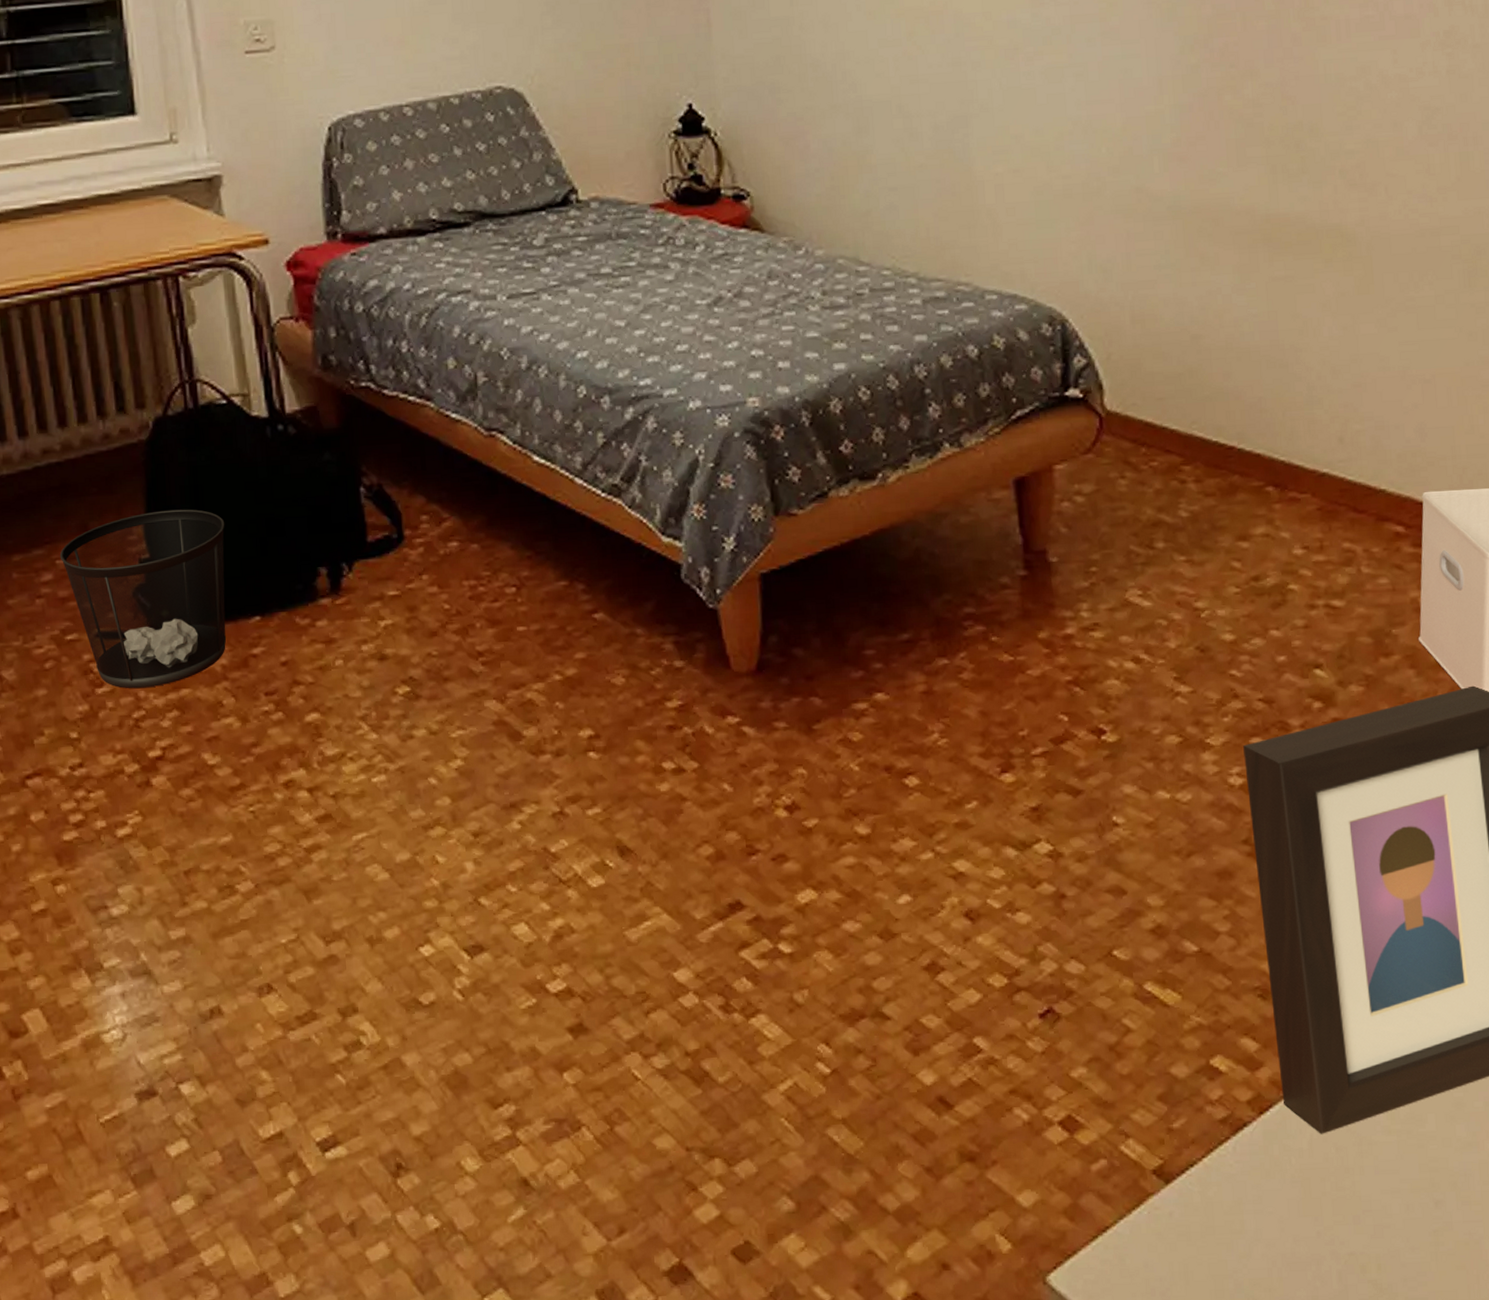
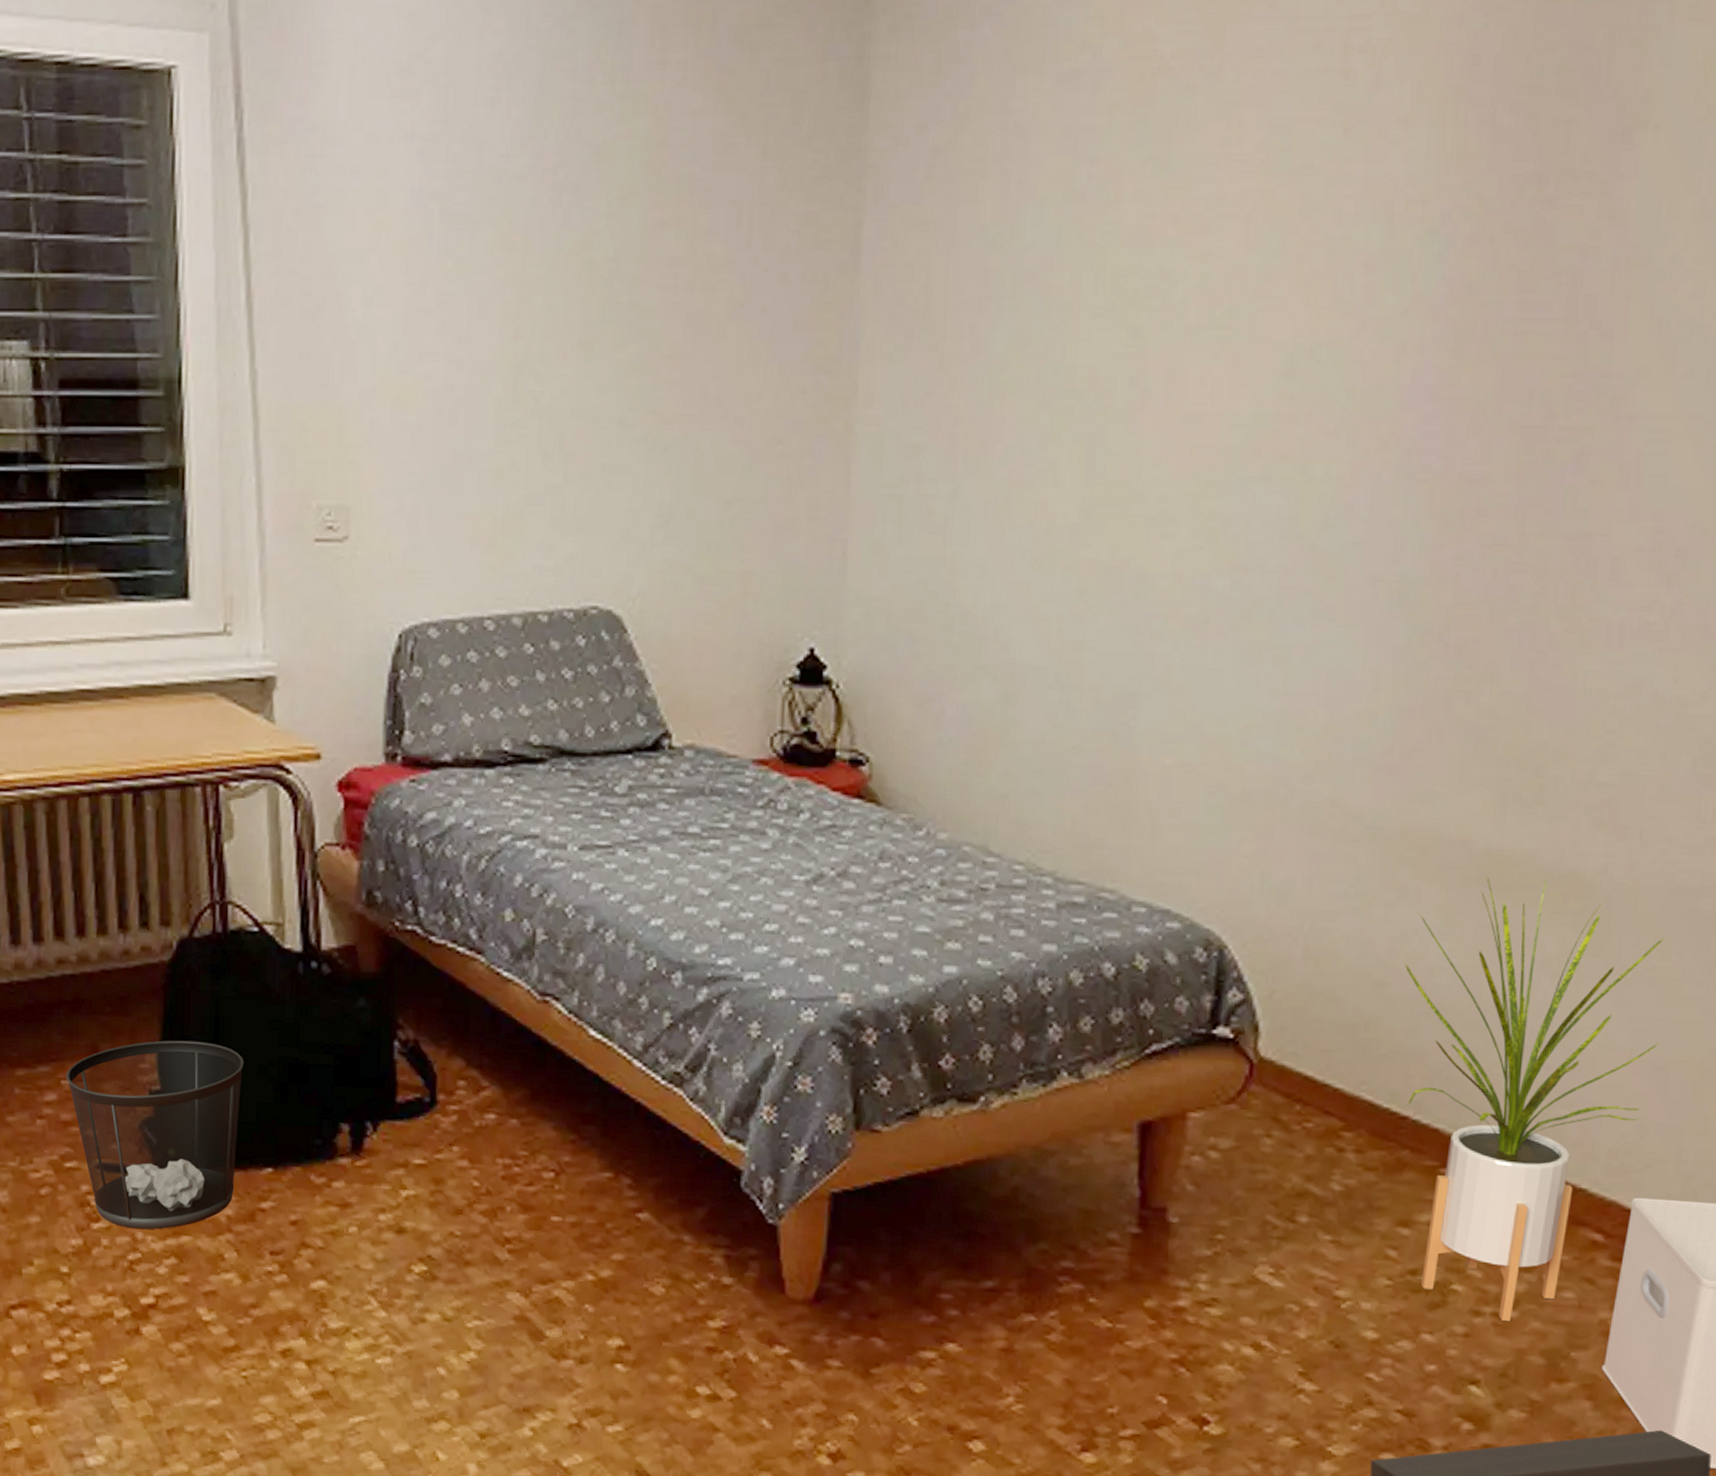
house plant: none [1214,235,1426,611] -> present [1404,875,1664,1322]

